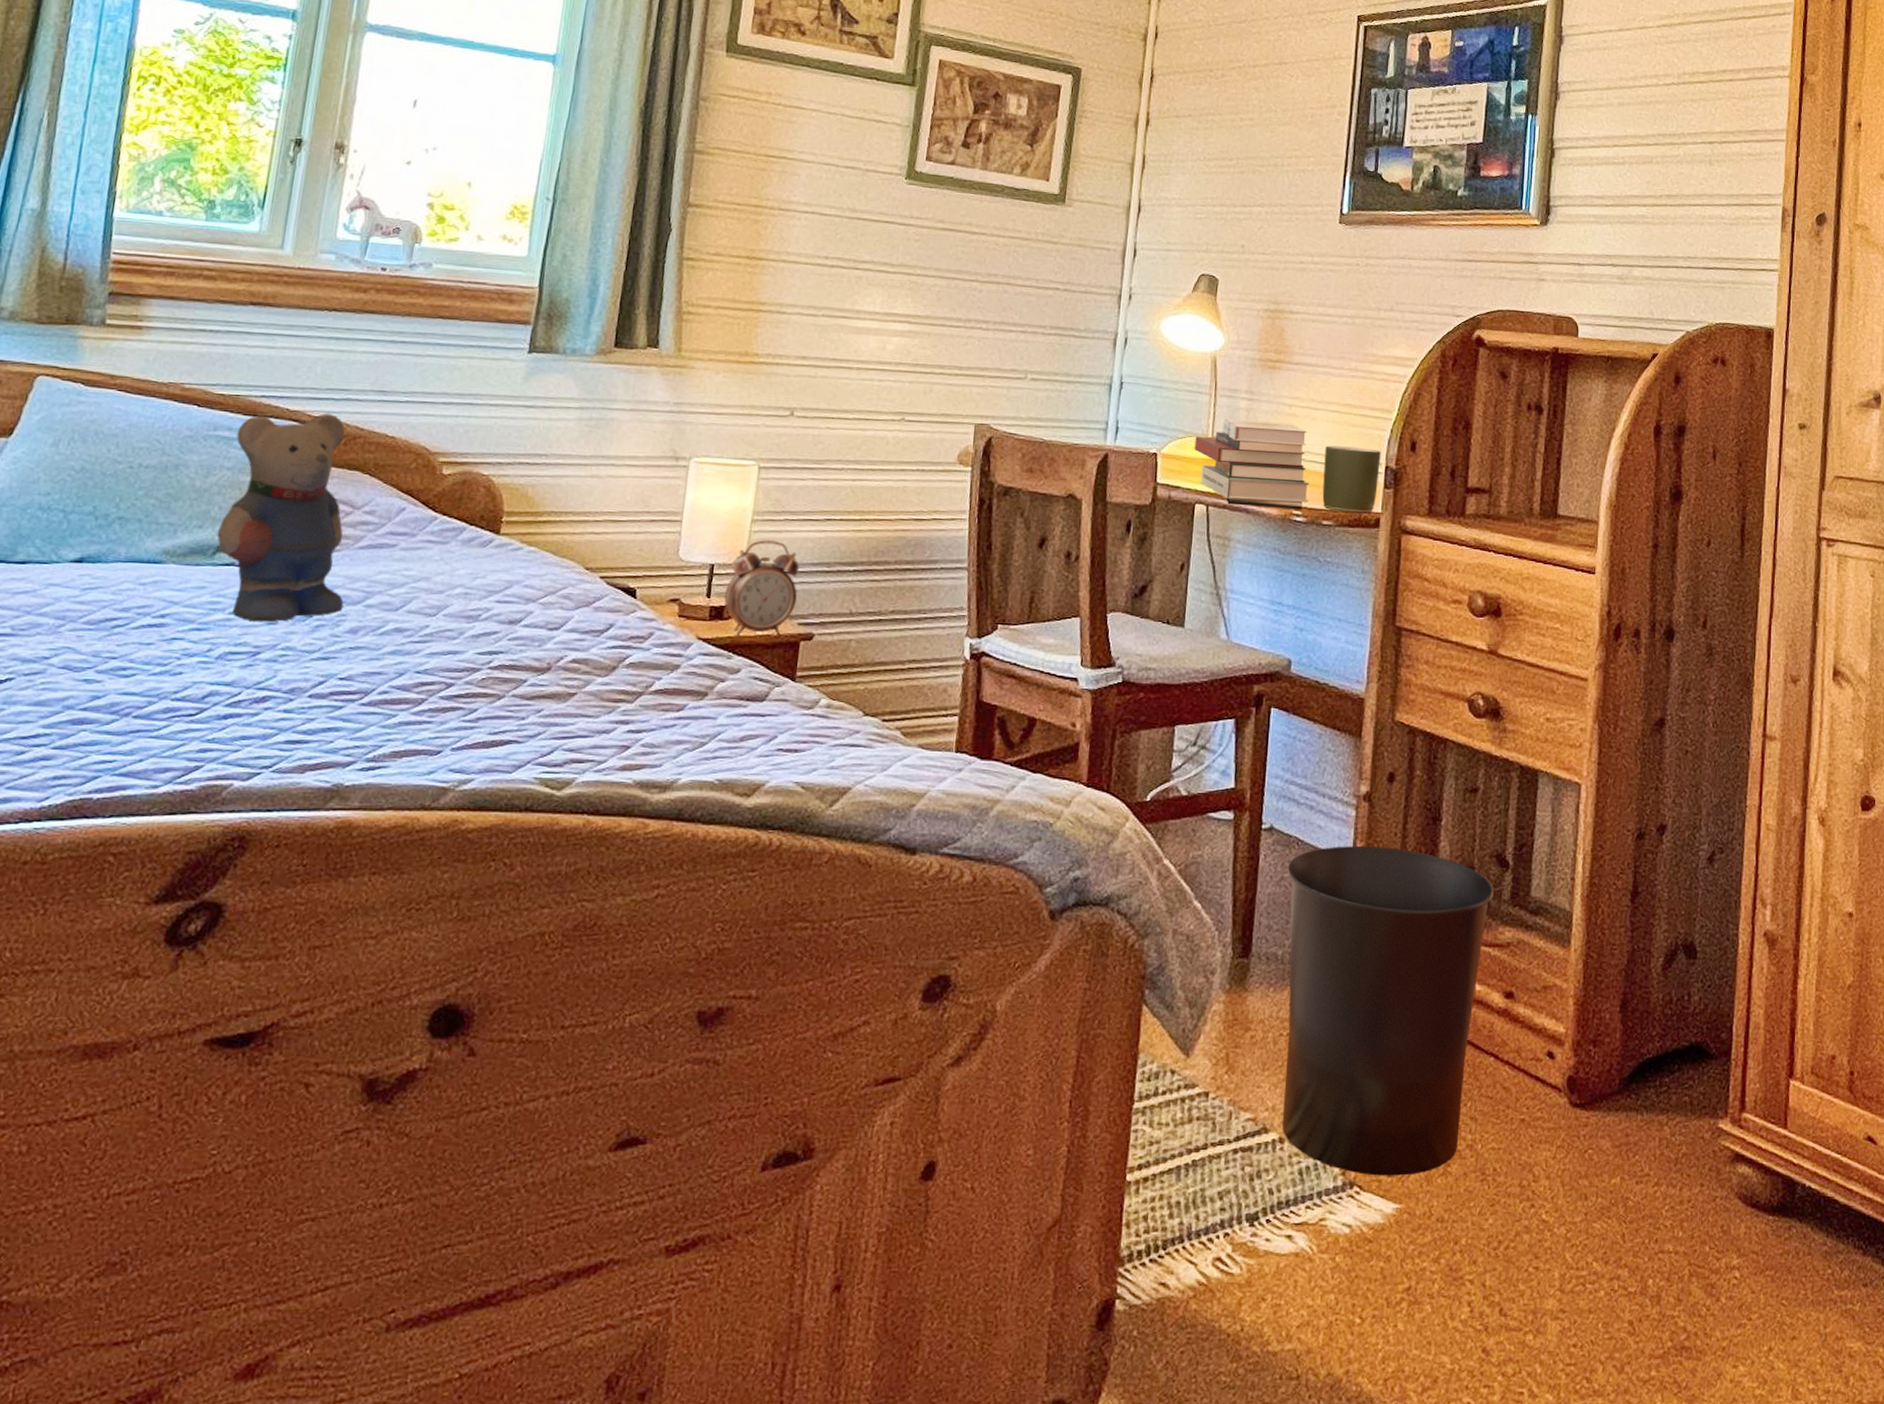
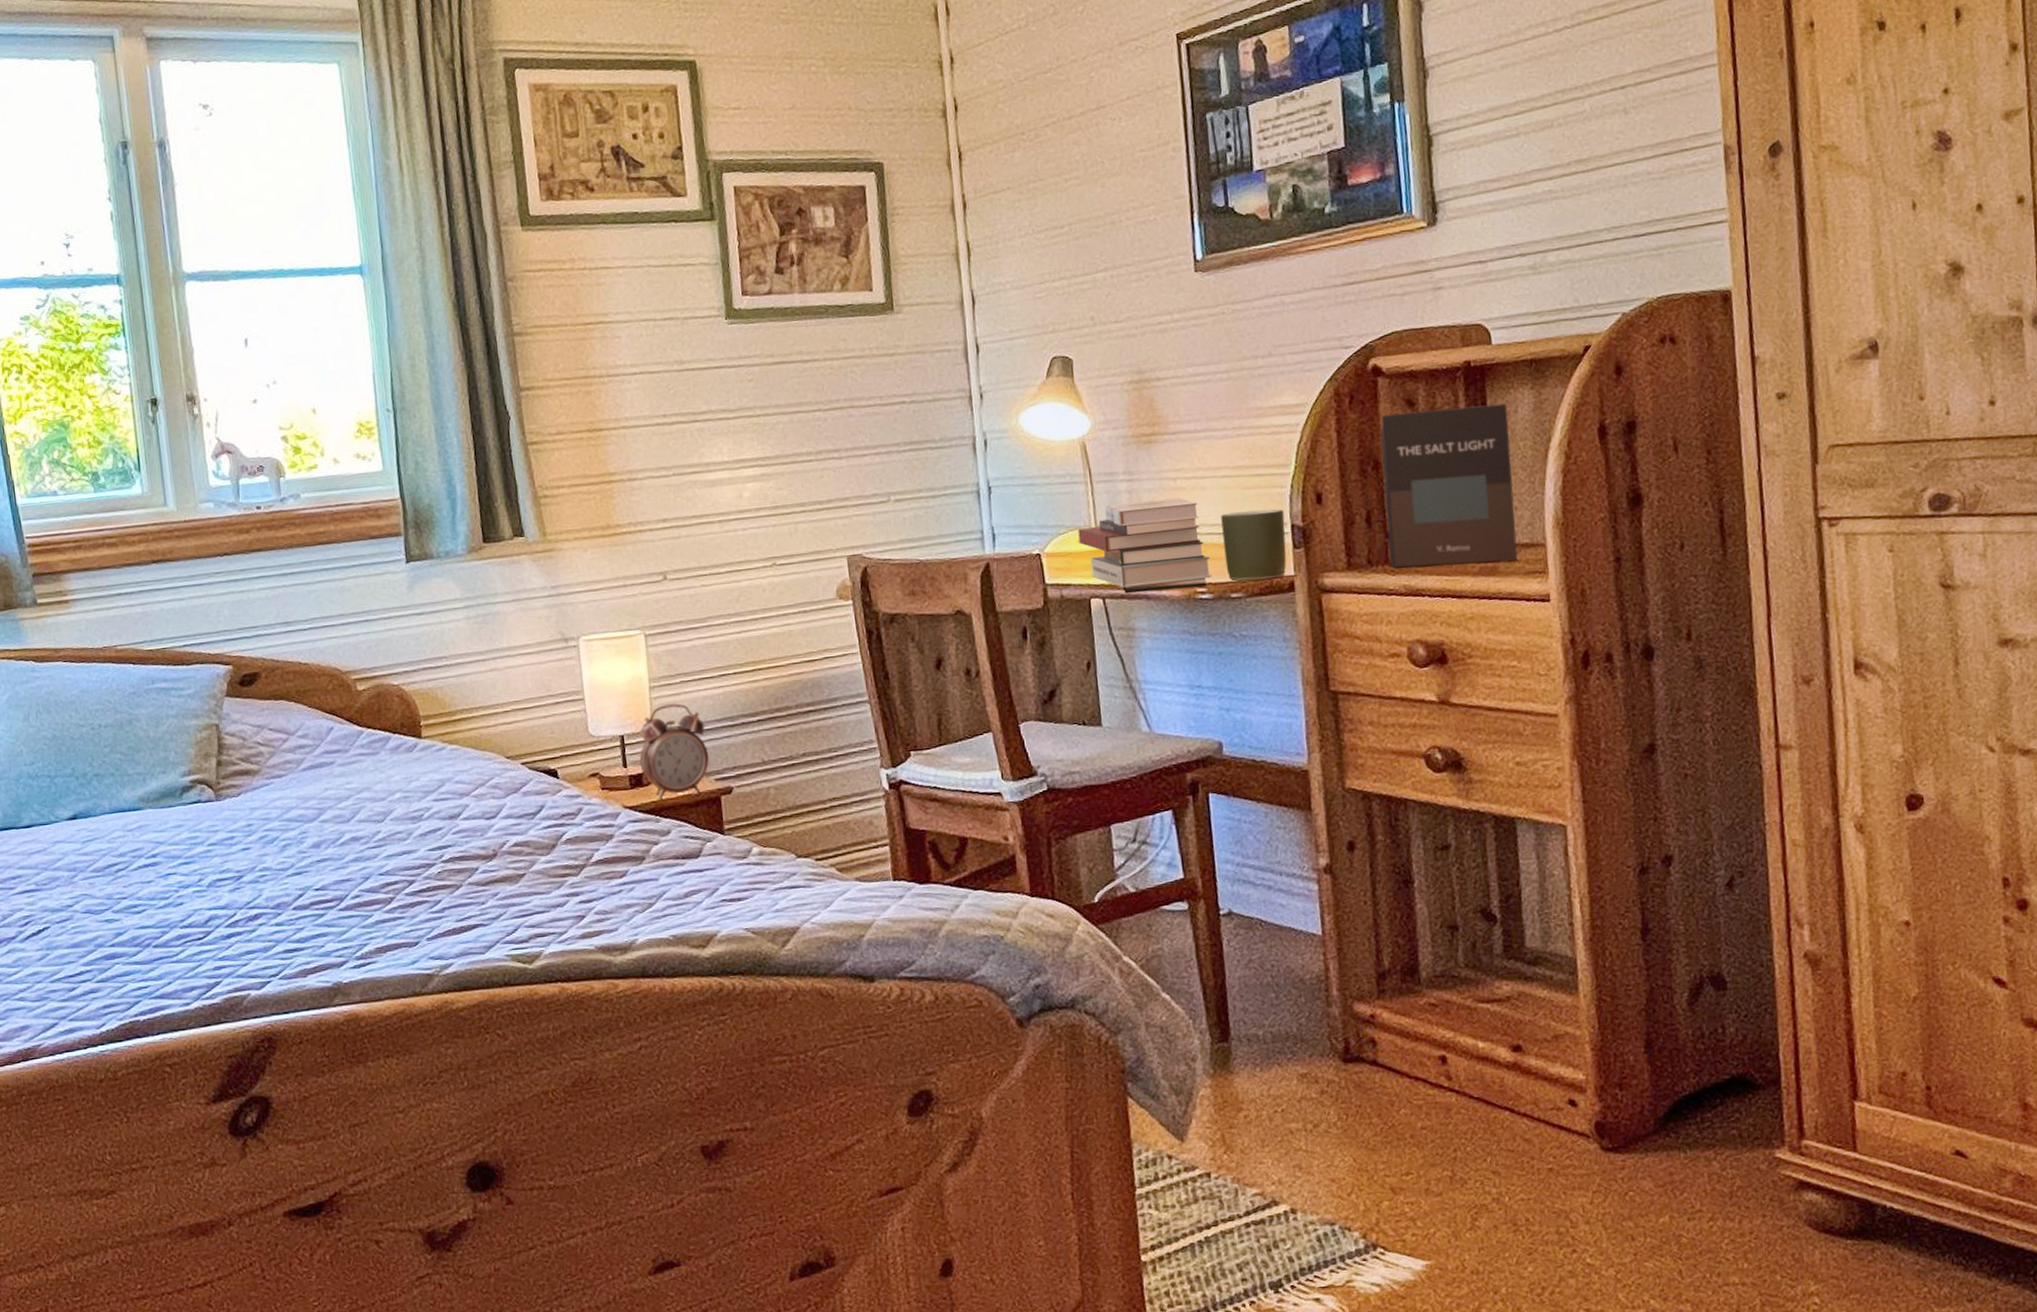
teddy bear: present [216,414,345,623] -> none [172,651,303,850]
waste bin: present [1282,846,1493,1176] -> none [1253,916,1483,1236]
books: none [1464,381,1583,532] -> present [1380,403,1518,569]

